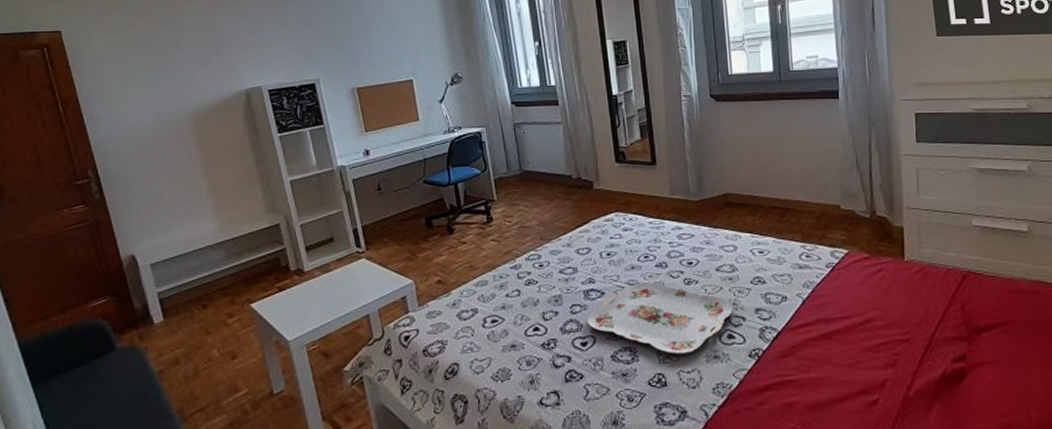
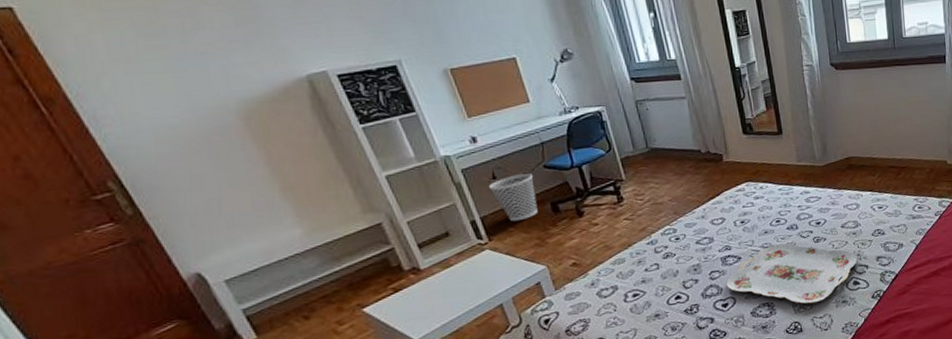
wastebasket: none [373,188,414,233] -> present [488,173,538,222]

